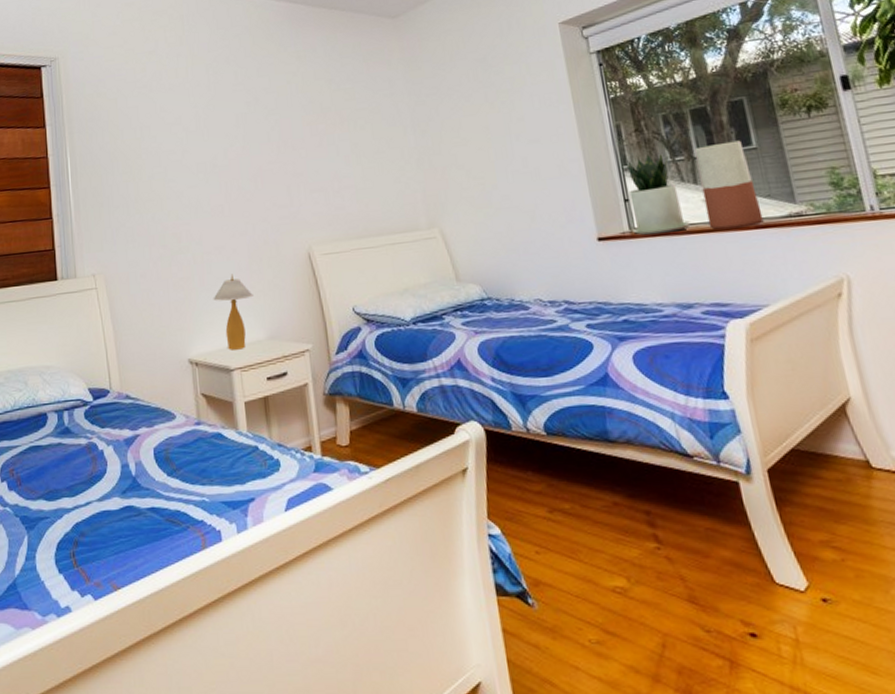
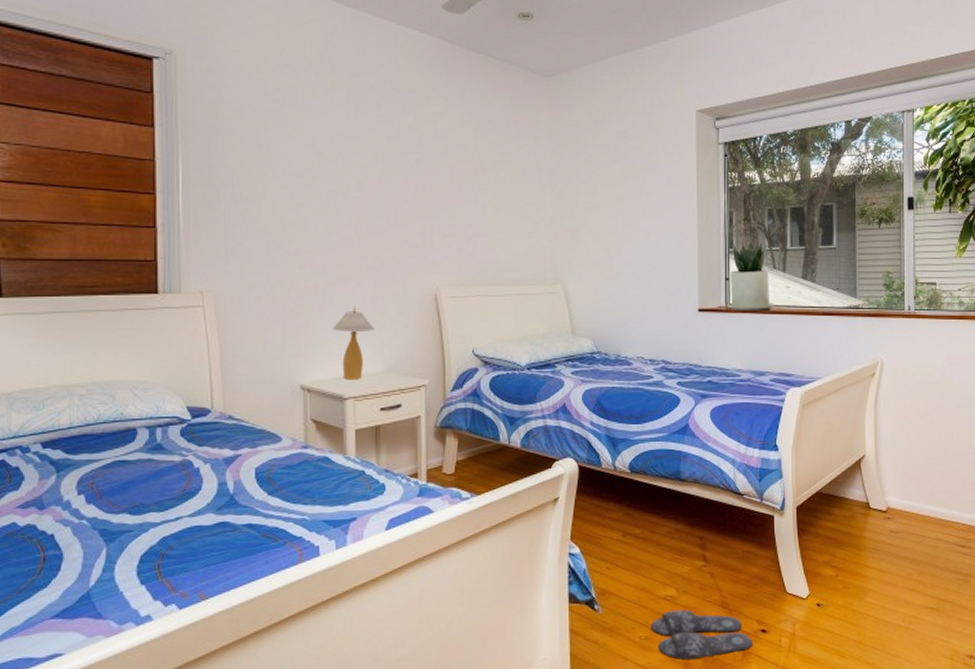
slippers: none [602,605,741,672] -> present [651,609,752,660]
vase: present [694,140,764,231] -> none [788,239,830,313]

